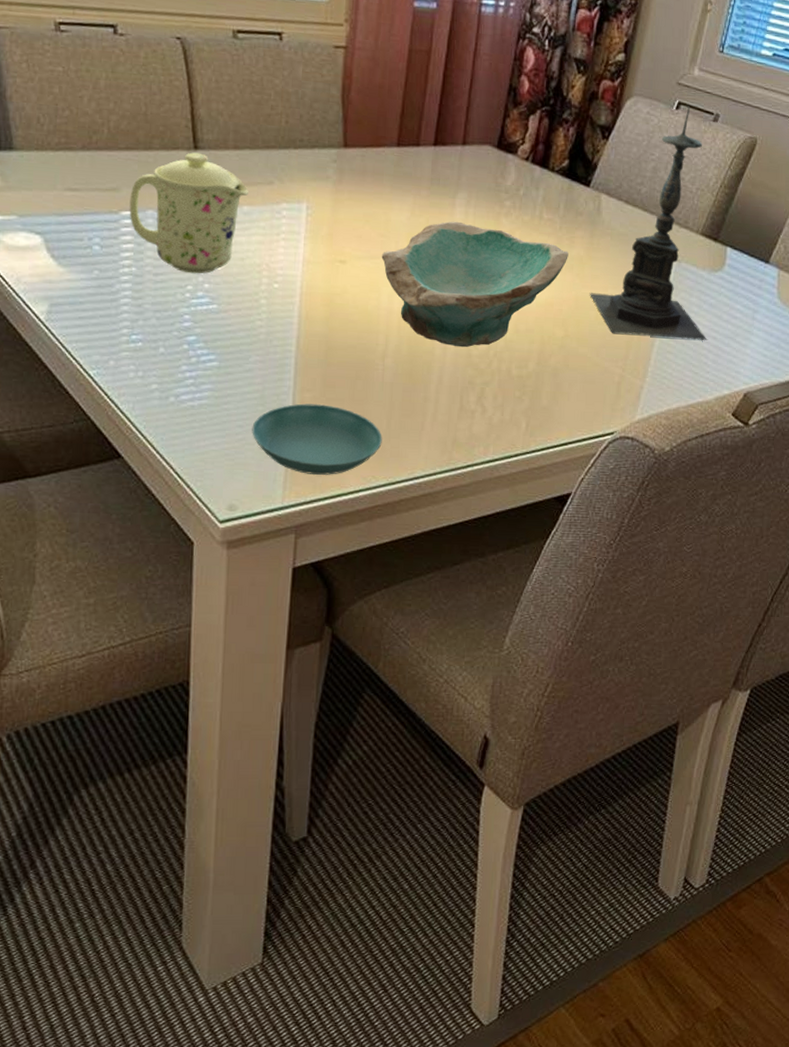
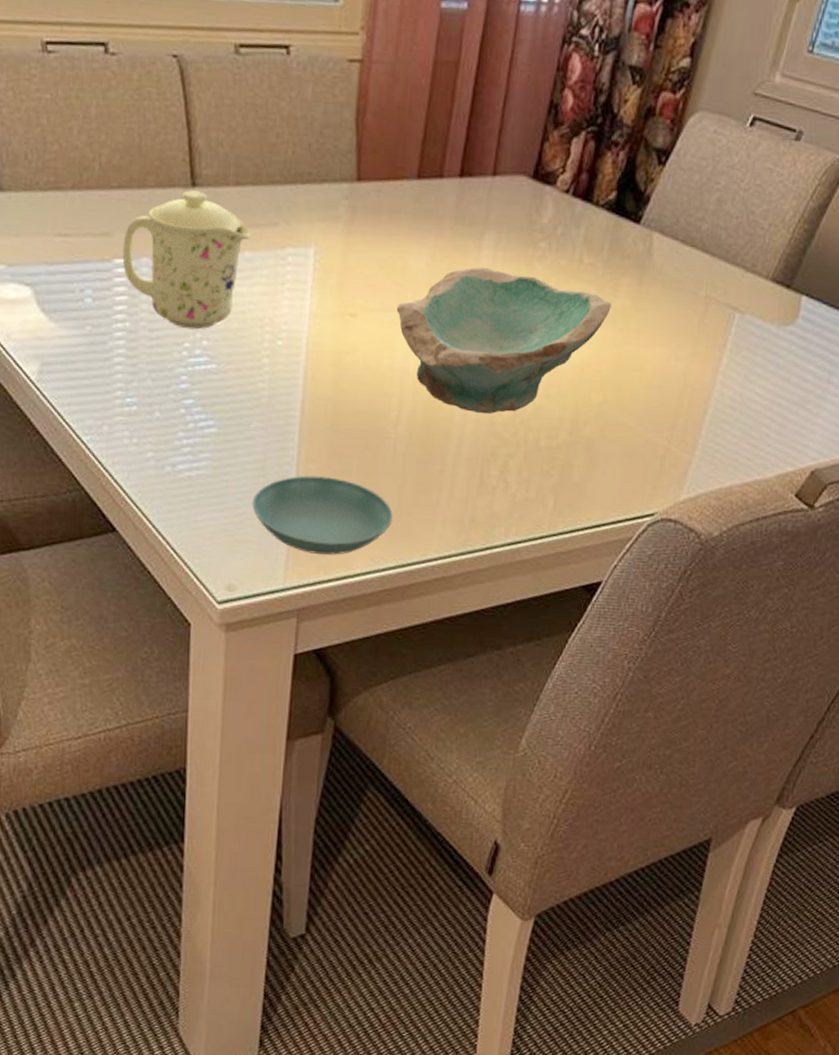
candle holder: present [589,106,707,341] -> none [633,121,781,409]

